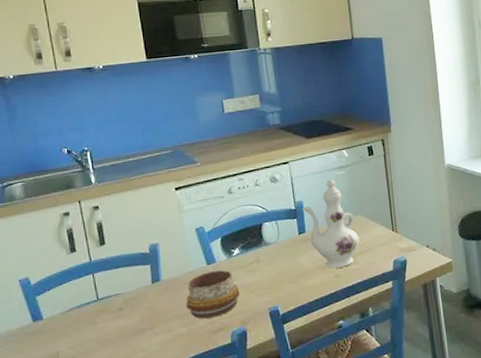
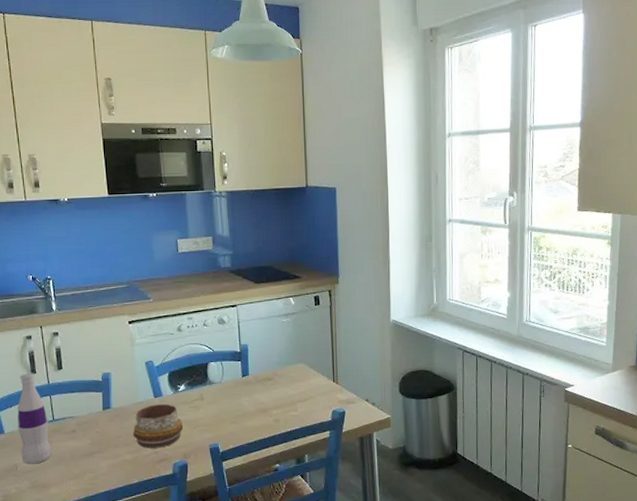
bottle: none [56,251,97,350] -> present [17,373,52,464]
ewer: present [302,179,360,269] -> none [247,326,300,413]

